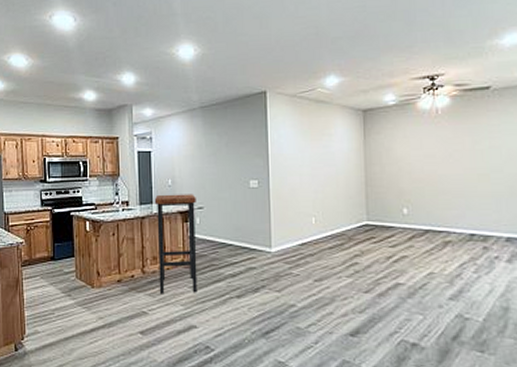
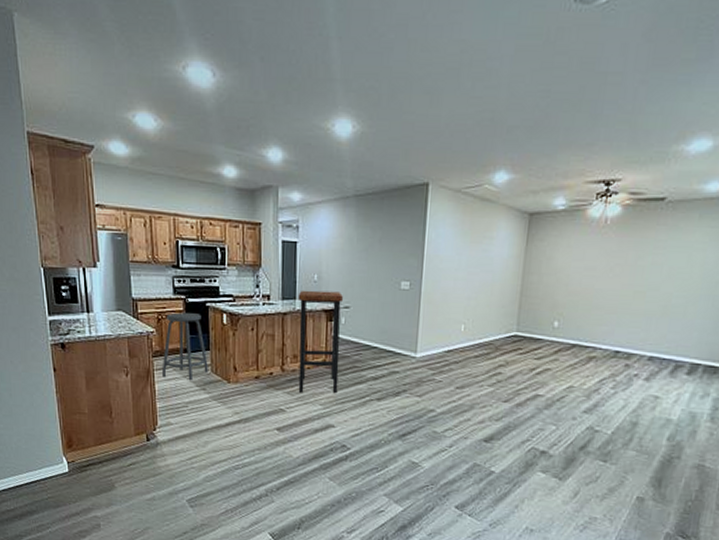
bar stool: none [29,223,73,288] -> present [161,312,208,381]

